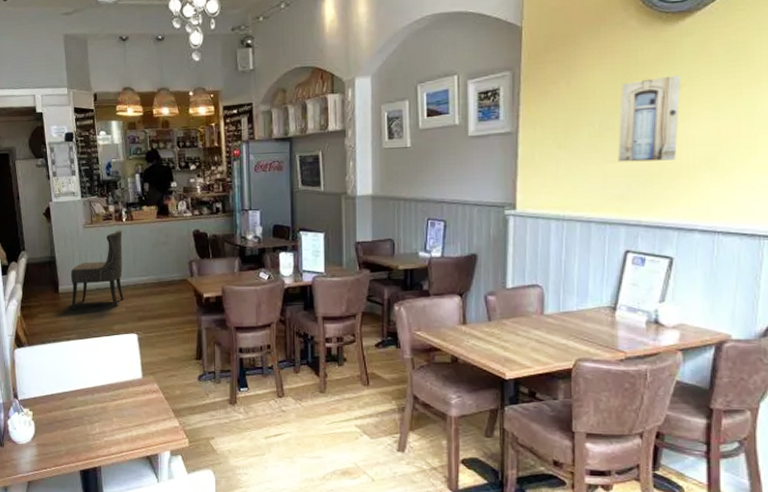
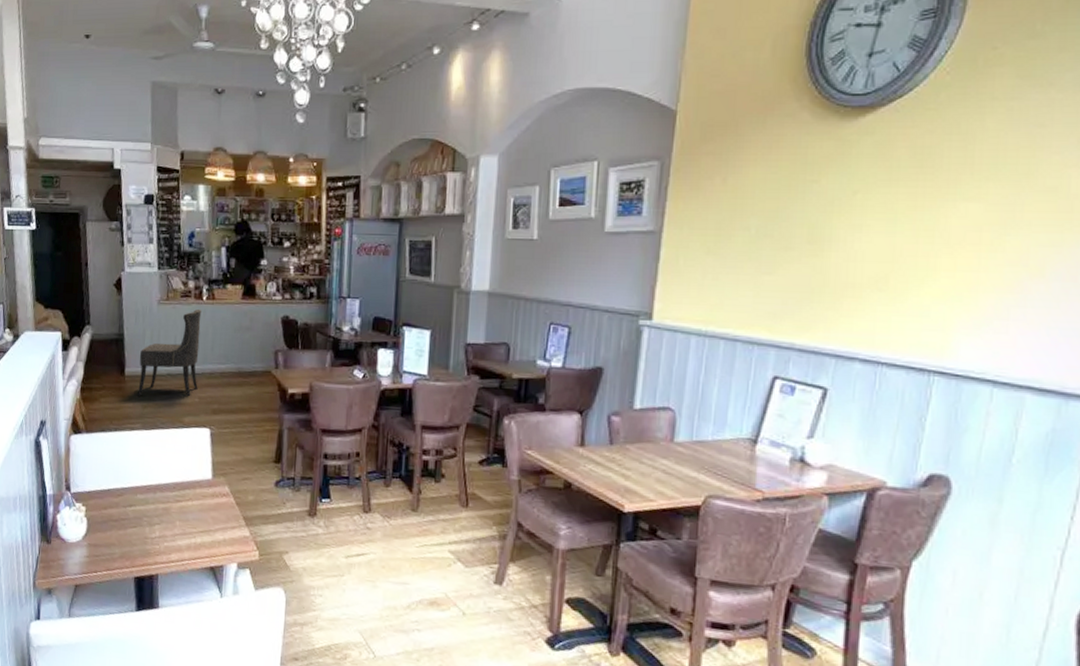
wall art: present [618,75,682,162] -> none [774,180,856,277]

